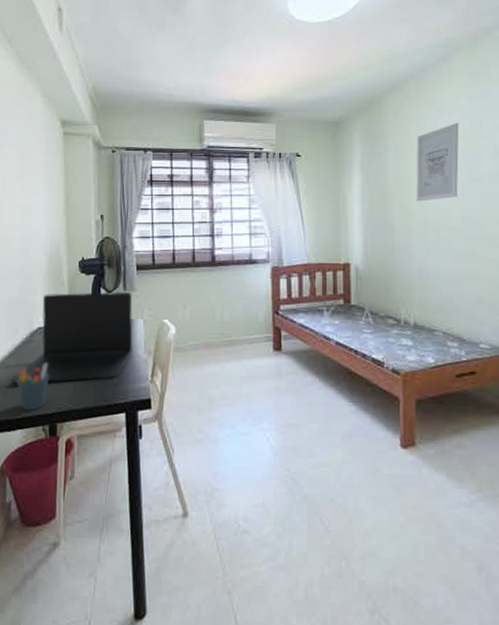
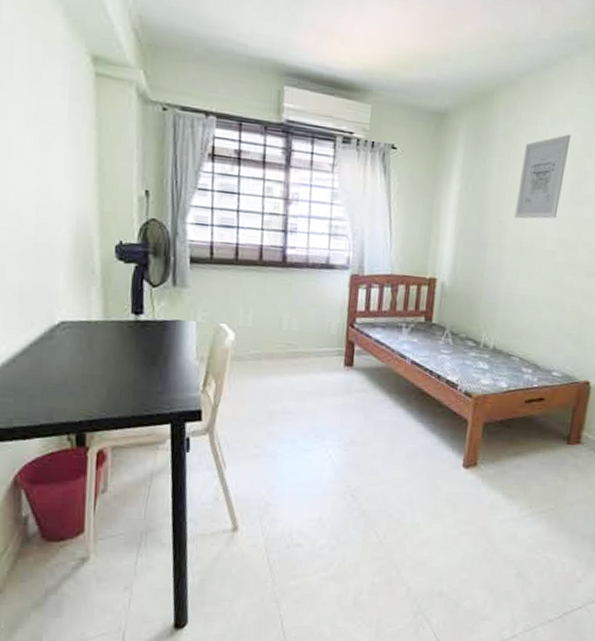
laptop: present [11,292,133,384] -> none [25,281,183,387]
pen holder: present [17,363,49,411] -> none [33,364,75,418]

